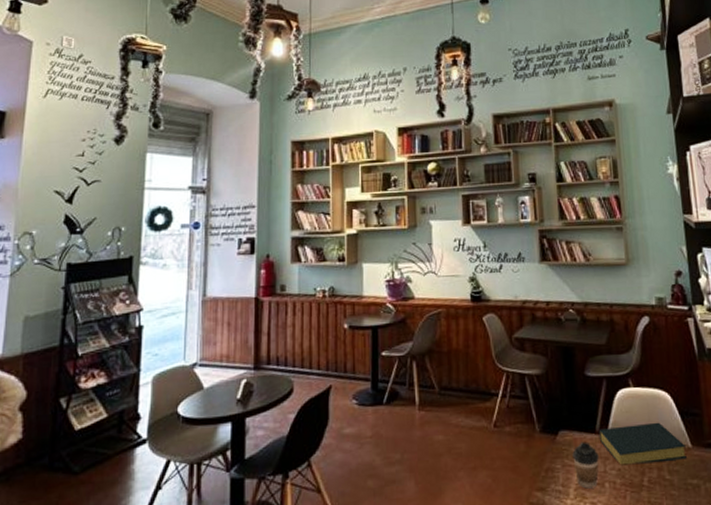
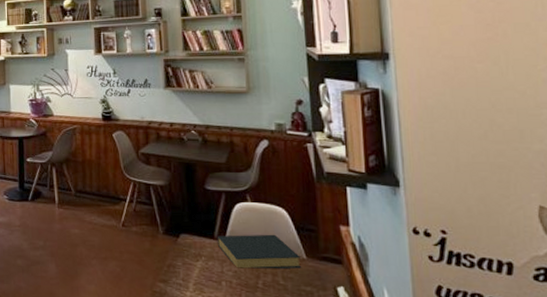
coffee cup: present [572,441,599,489] -> none [192,245,217,285]

